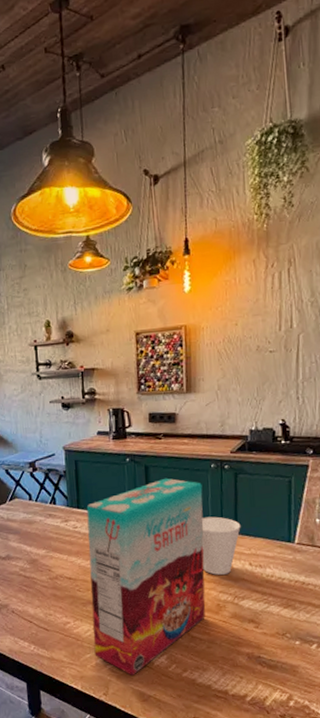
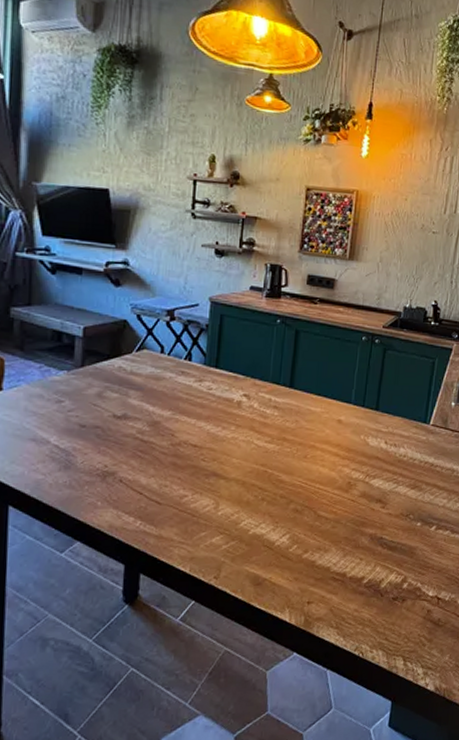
cereal box: present [86,478,206,676] -> none [211,345,351,557]
cup: present [201,516,241,575] -> none [339,390,382,451]

